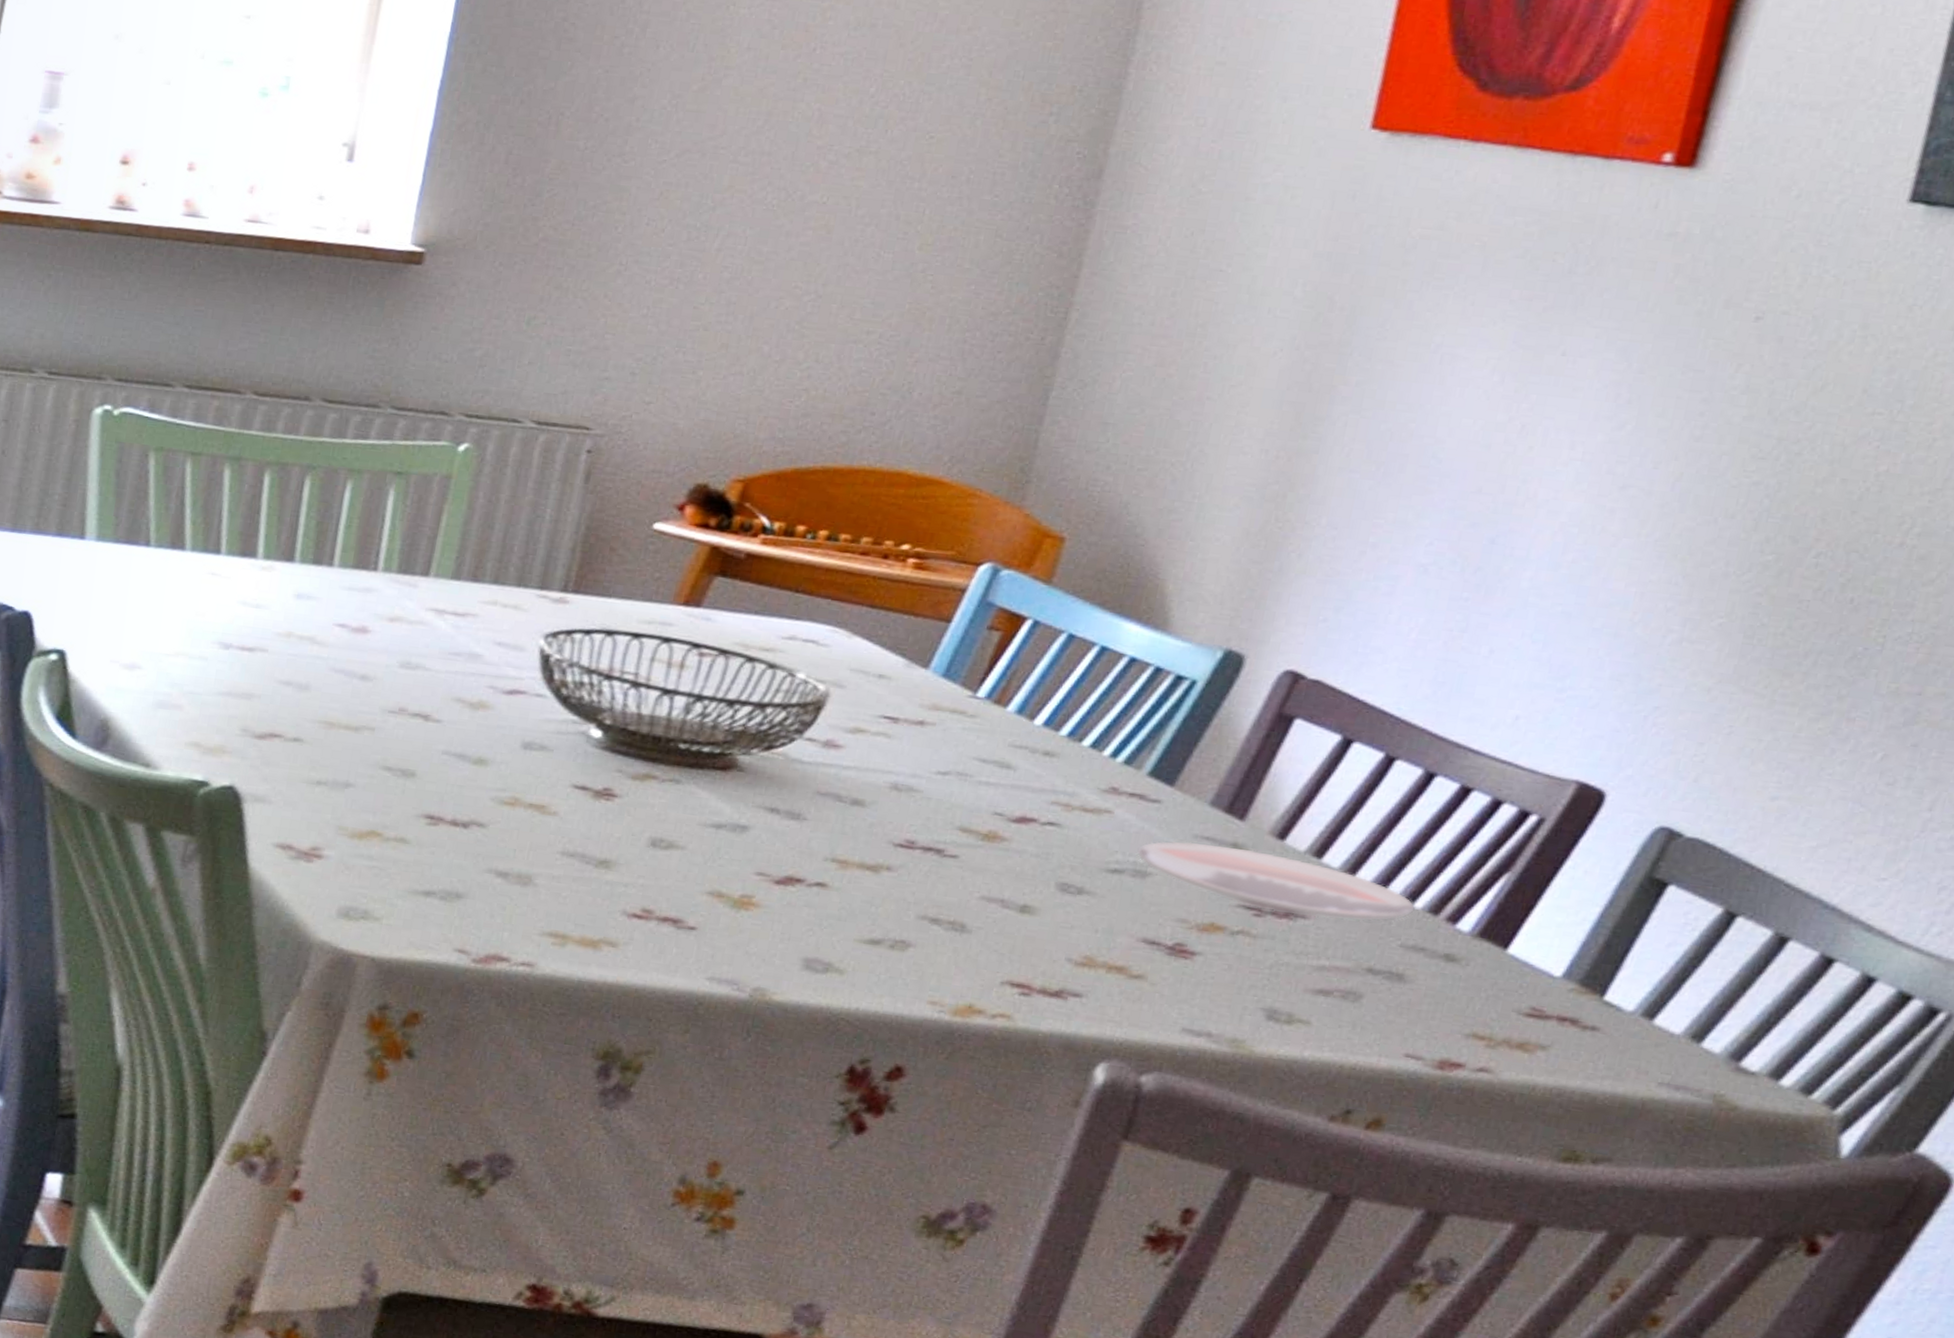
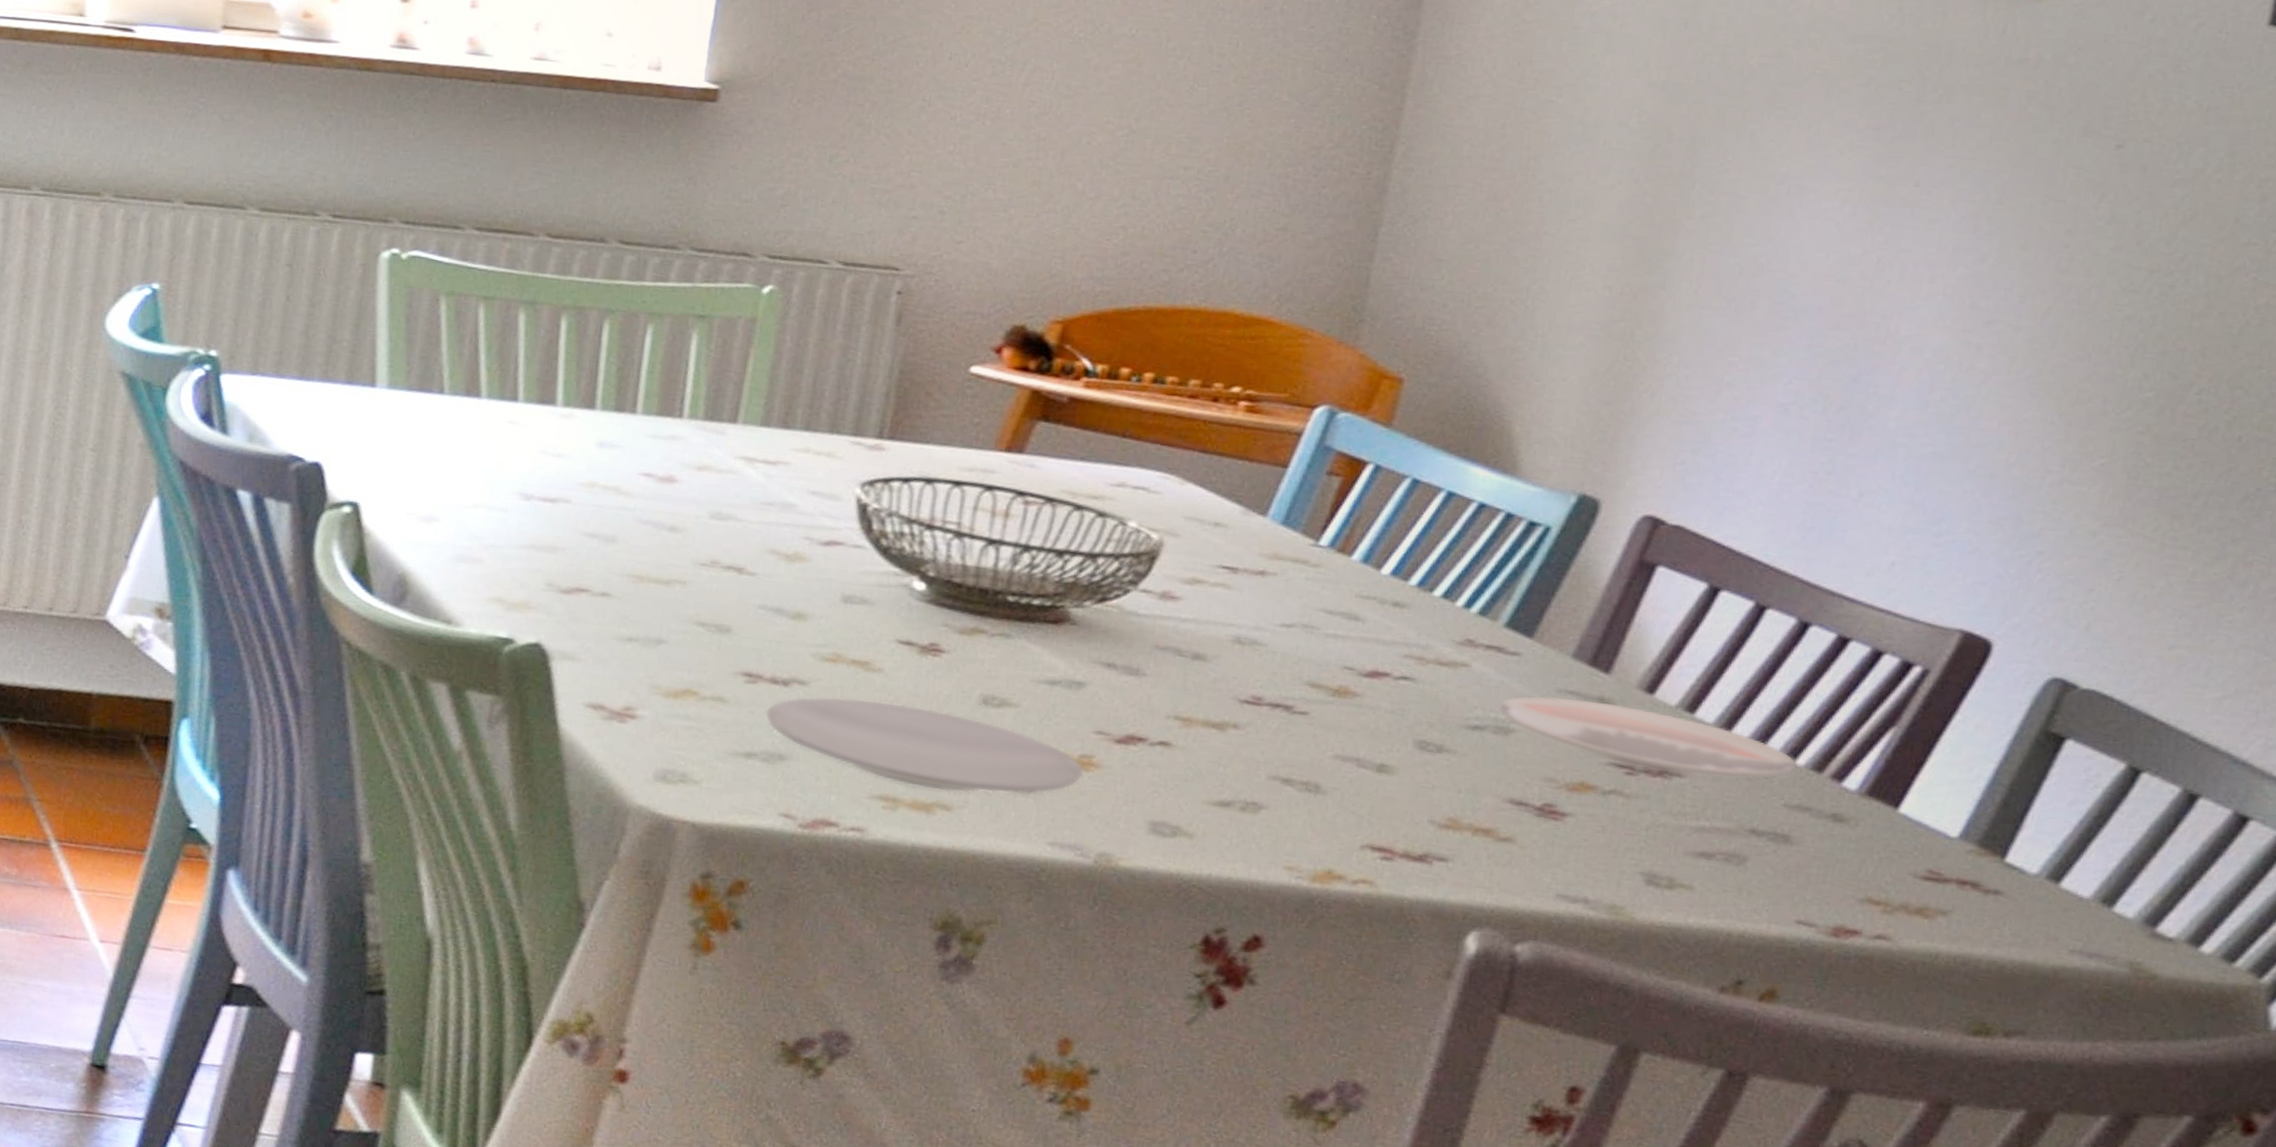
plate: none [444,838,744,932] -> present [765,697,1084,794]

